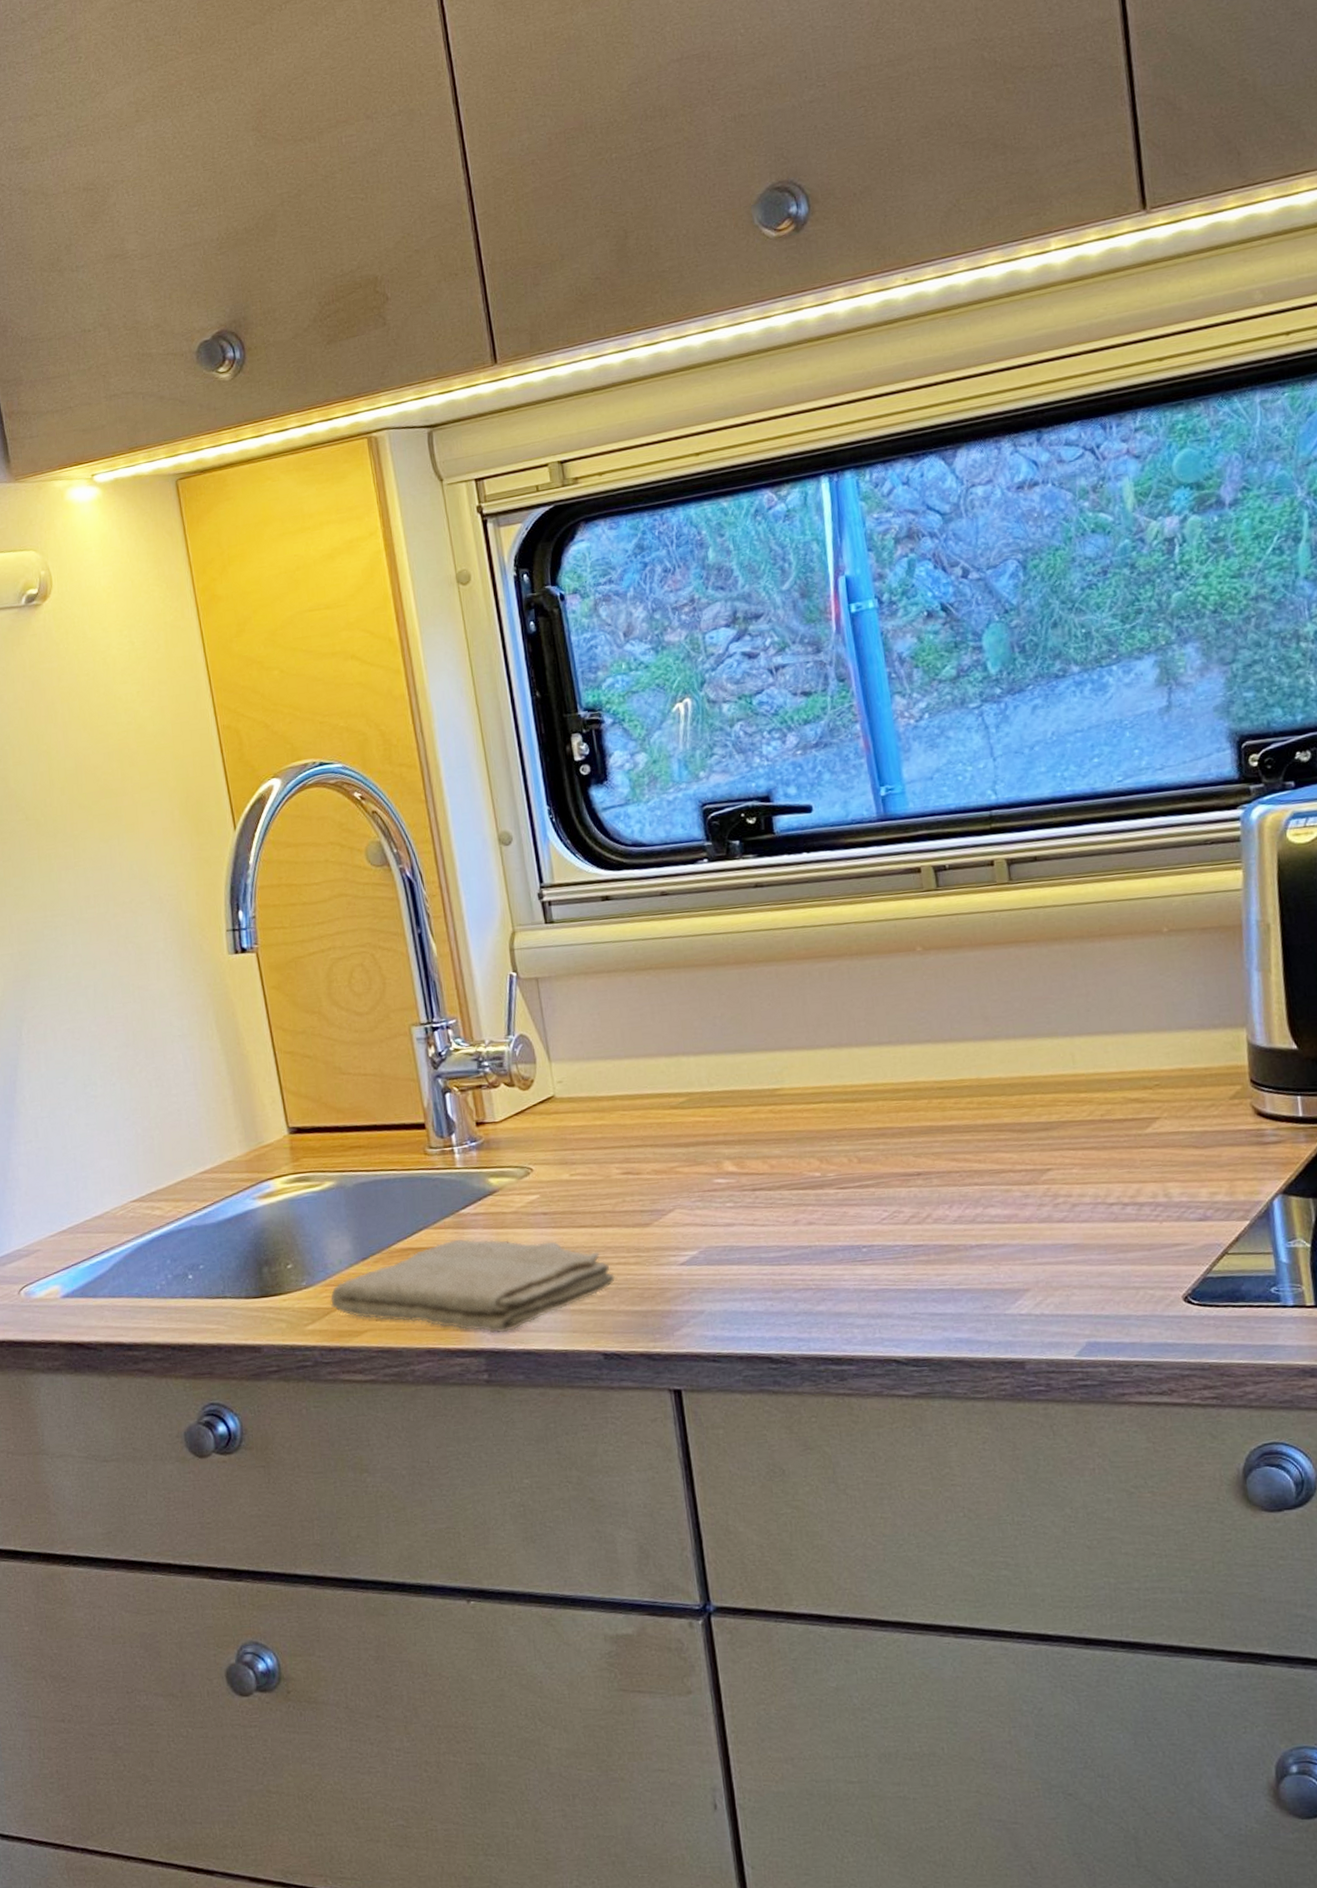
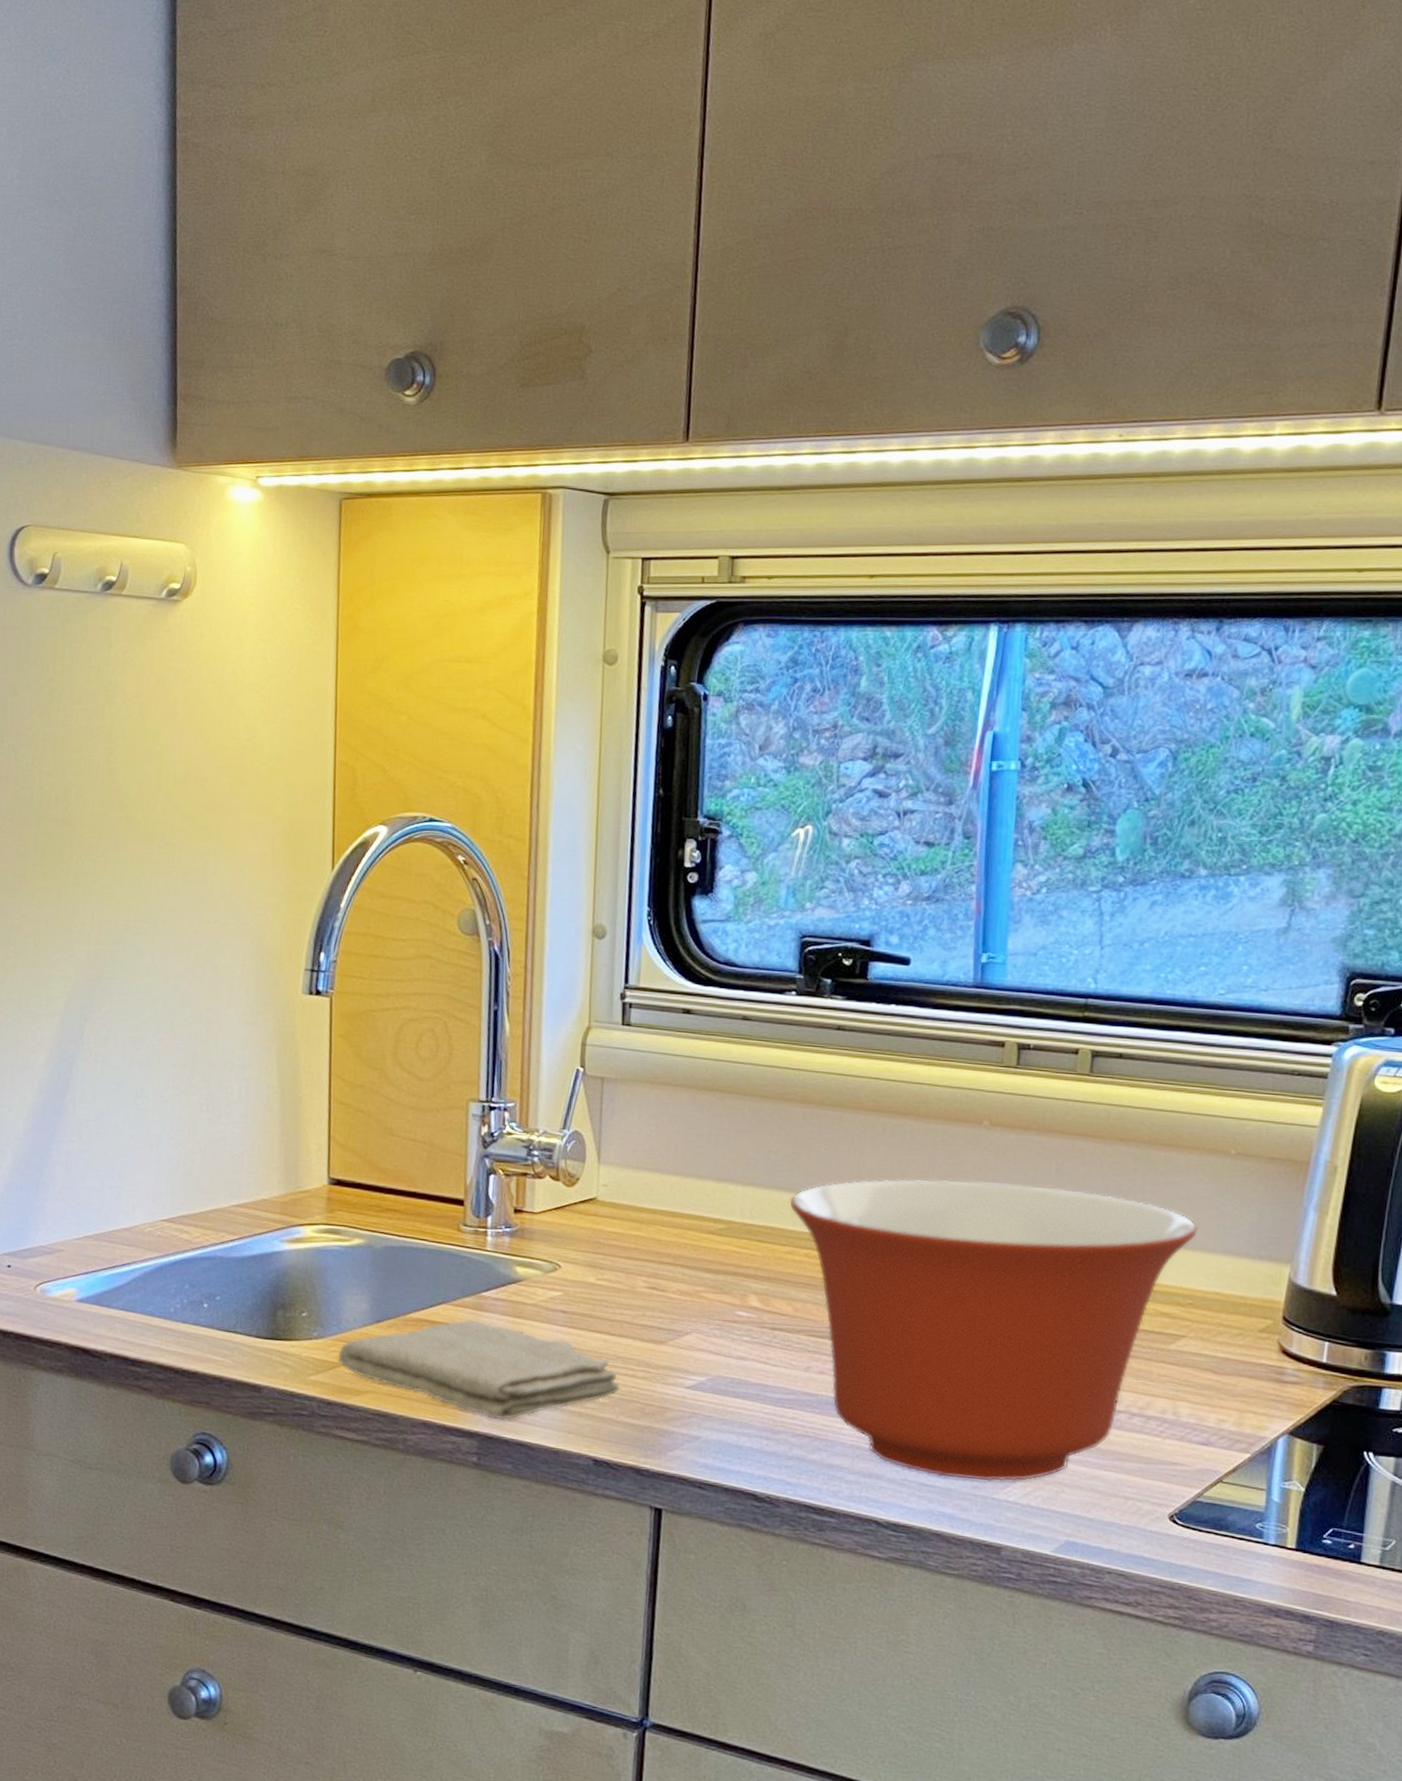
mixing bowl: none [743,995,1149,1303] -> present [789,1179,1198,1482]

